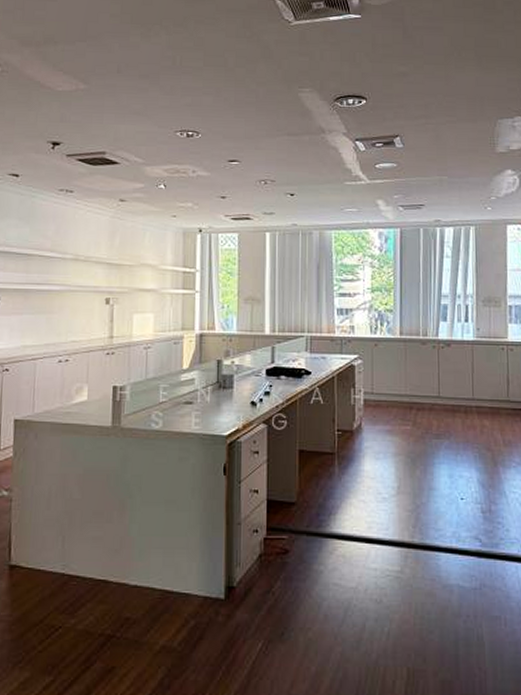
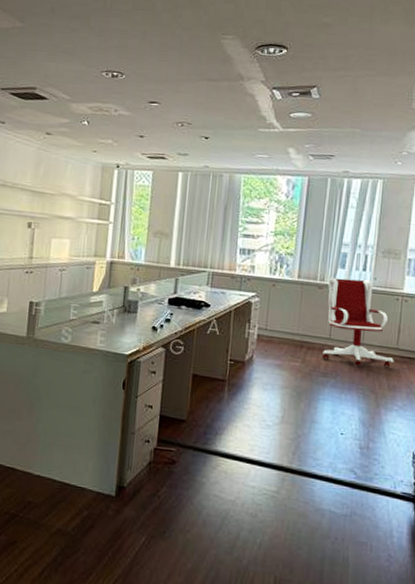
office chair: none [431,331,507,422] -> present [322,277,394,367]

